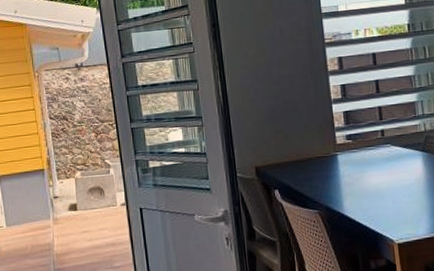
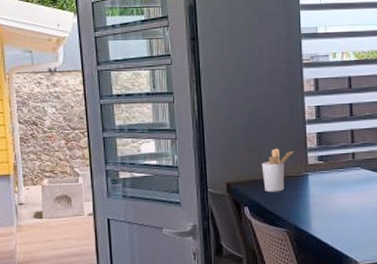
utensil holder: none [289,129,323,174] -> present [261,148,295,192]

